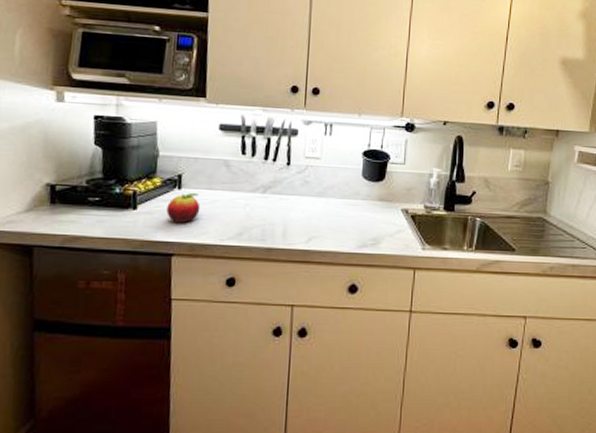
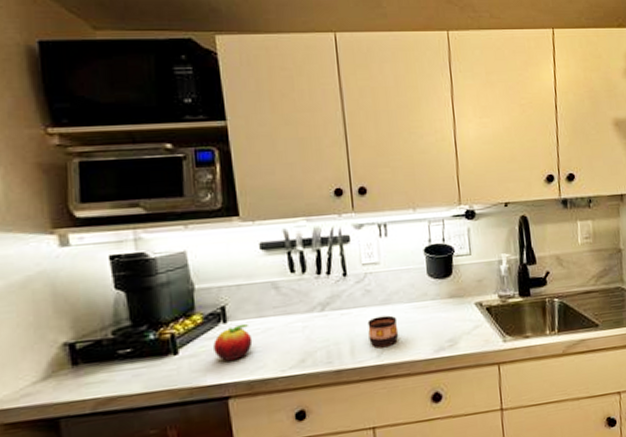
cup: none [301,206,329,234] -> present [367,315,399,347]

